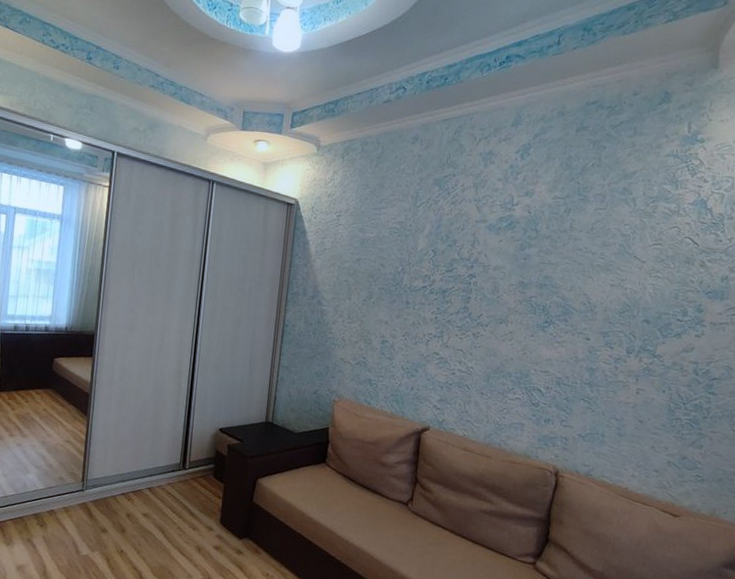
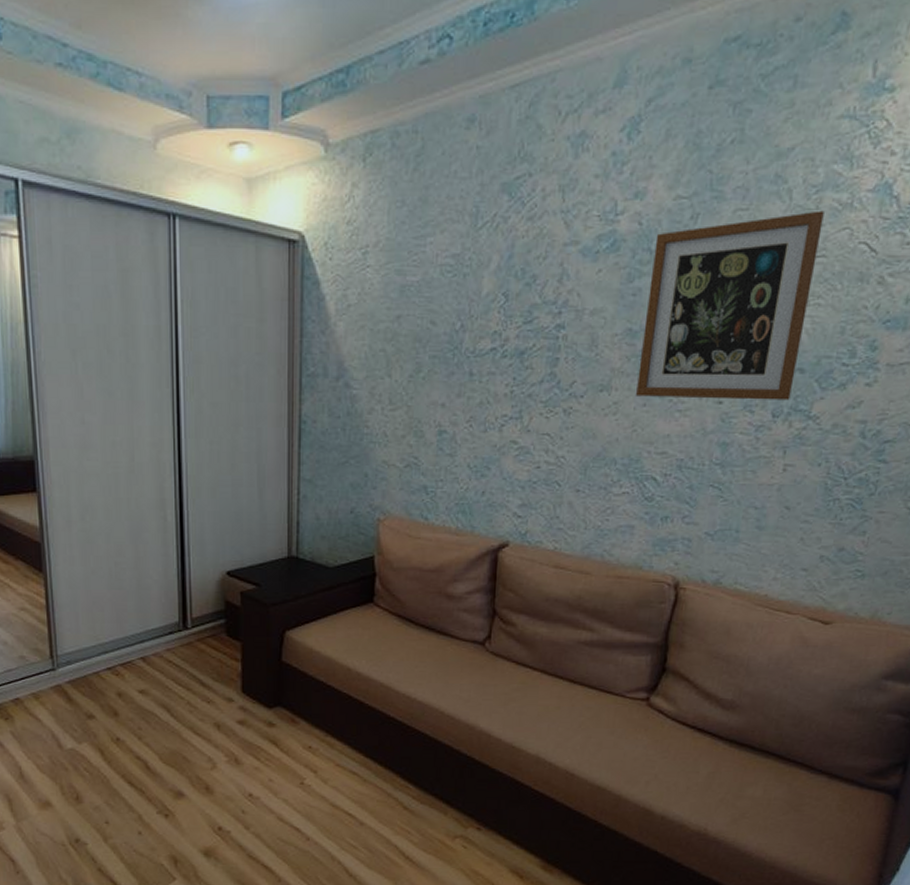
wall art: none [526,214,659,342] -> present [636,210,824,401]

